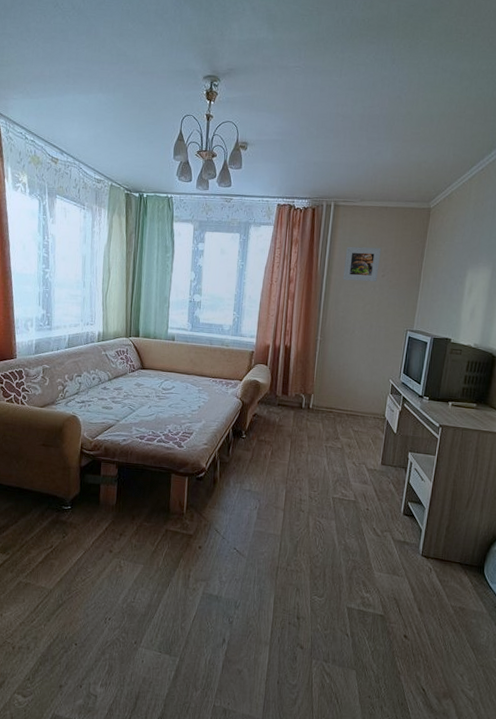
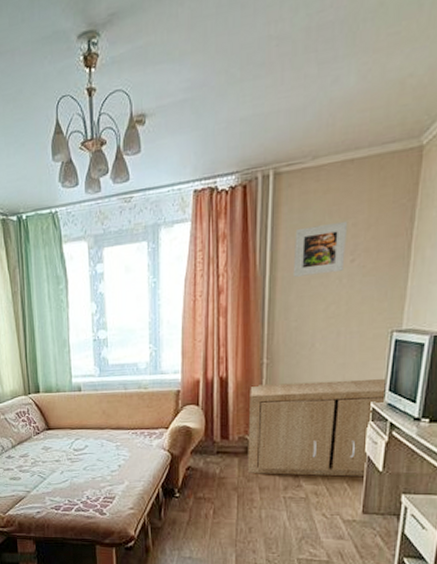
cabinet: none [300,356,401,435] -> present [247,379,385,477]

